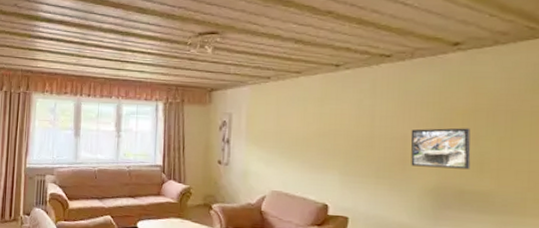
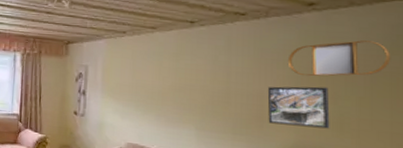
home mirror: none [431,80,533,118] -> present [287,40,391,77]

